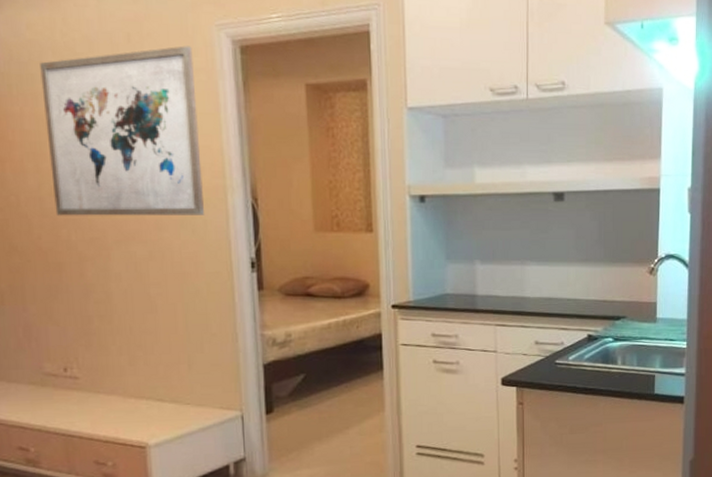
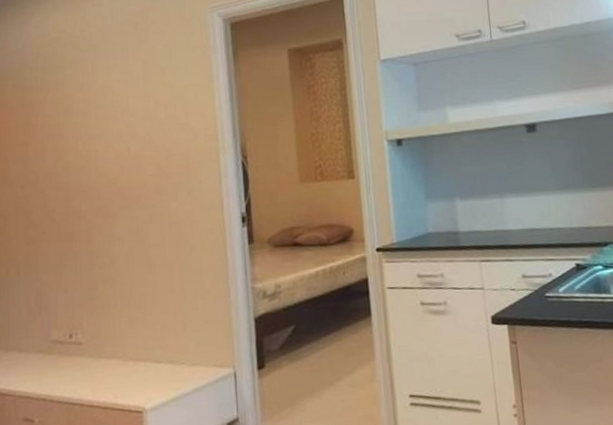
wall art: present [40,45,204,216] -> none [62,28,199,189]

